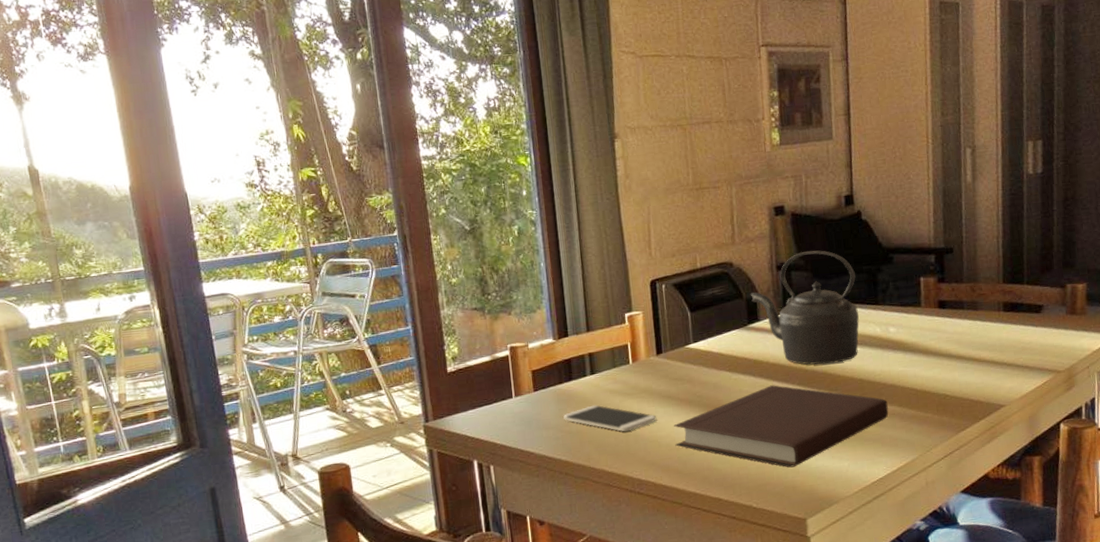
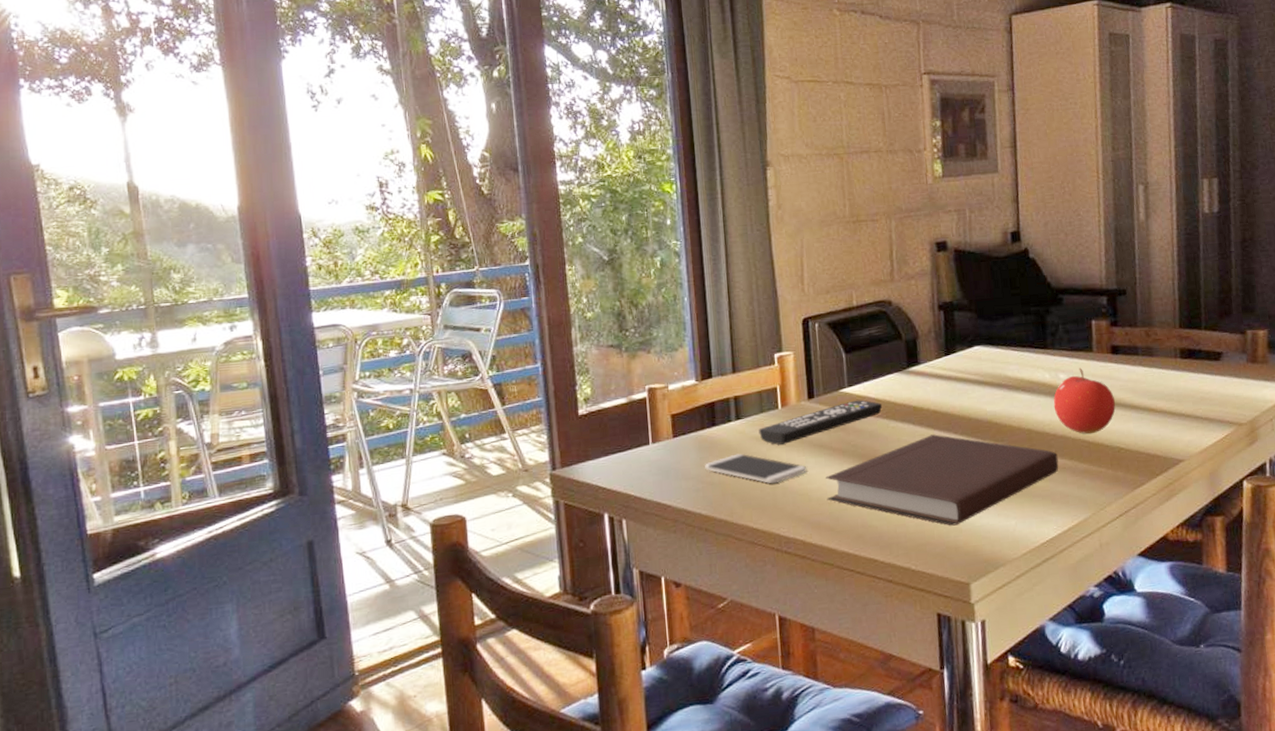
remote control: none [612,354,726,397] -> present [758,400,883,445]
kettle: present [751,250,859,365] -> none [910,289,1027,413]
fruit: none [884,322,942,383] -> present [1053,368,1115,434]

